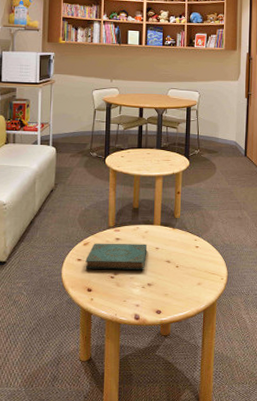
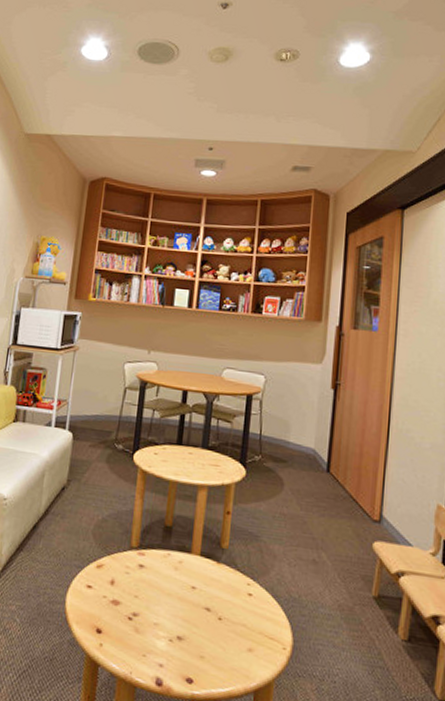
book: present [85,243,148,270] -> none [96,567,181,616]

